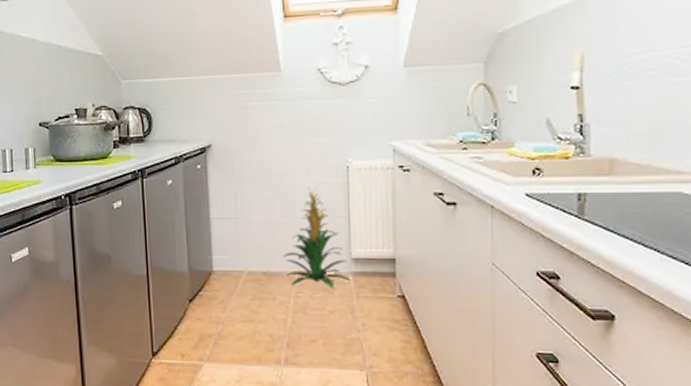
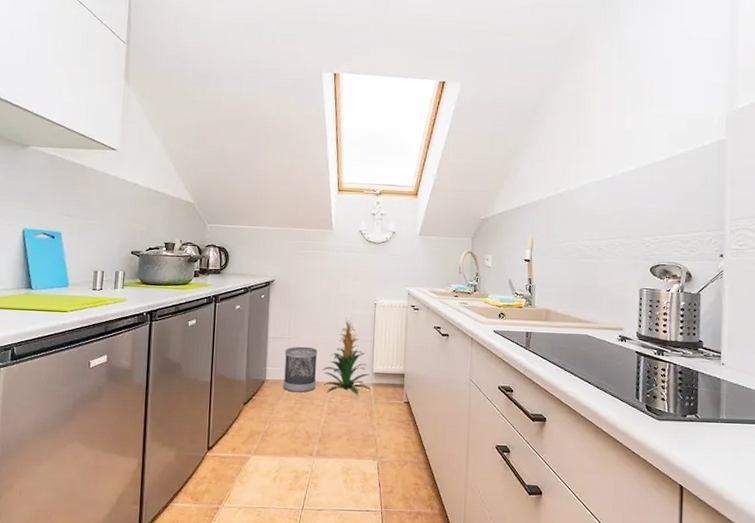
wastebasket: none [233,227,277,286] -> present [283,346,318,393]

